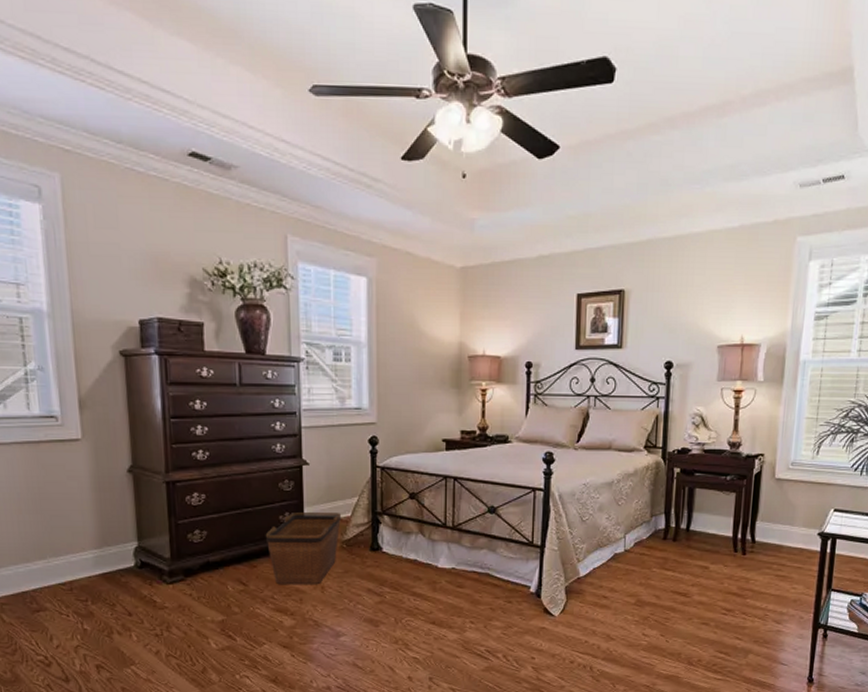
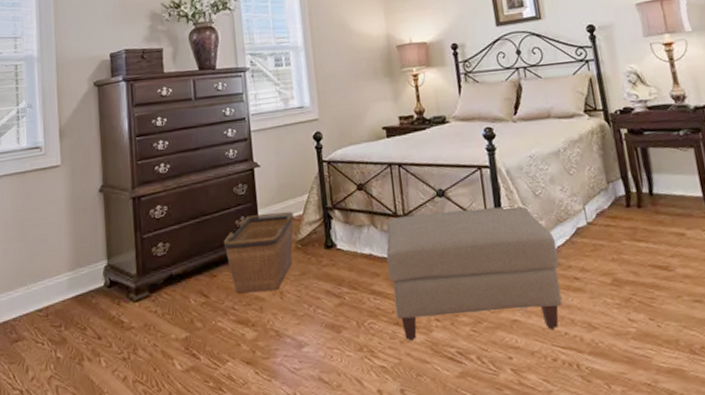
ottoman: none [431,528,593,638] -> present [386,206,563,341]

